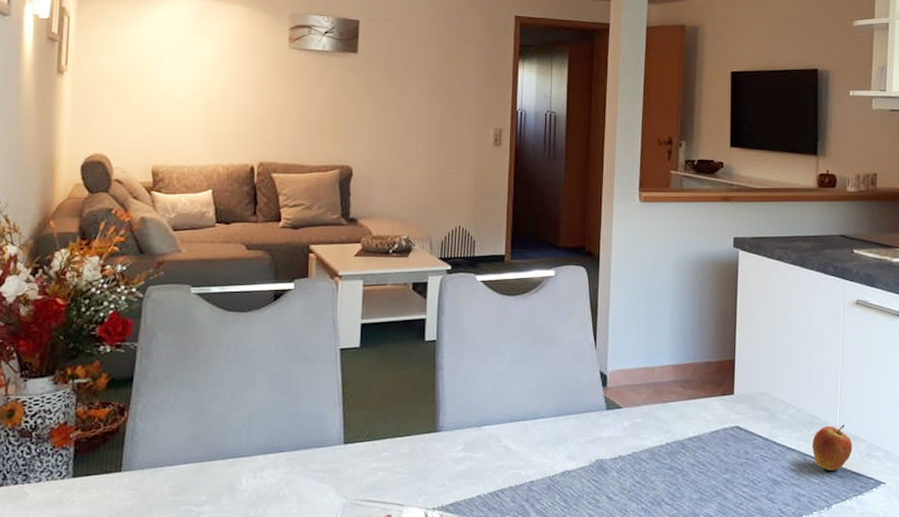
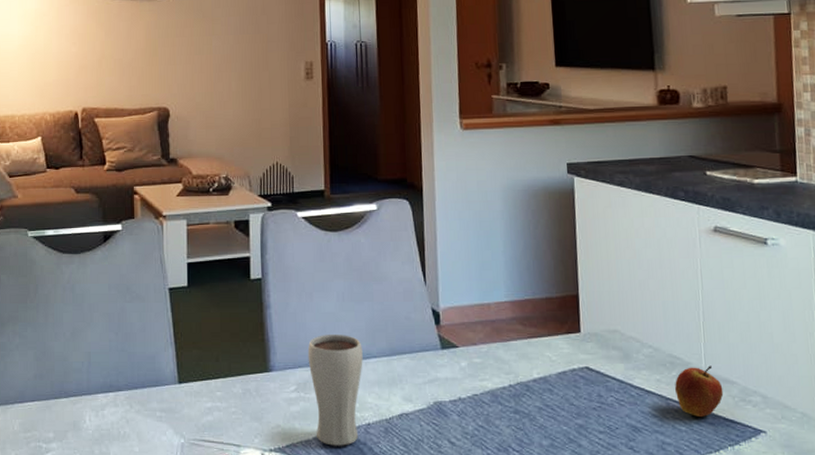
drinking glass: none [477,396,531,503] -> present [307,335,363,446]

